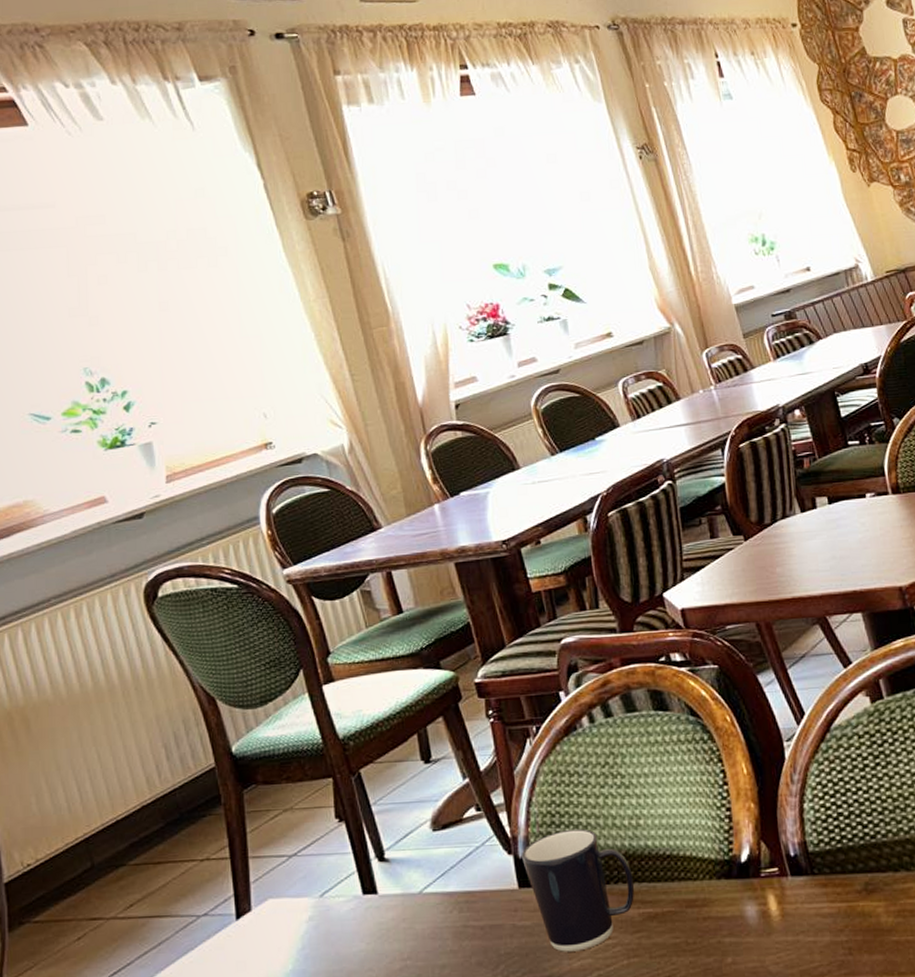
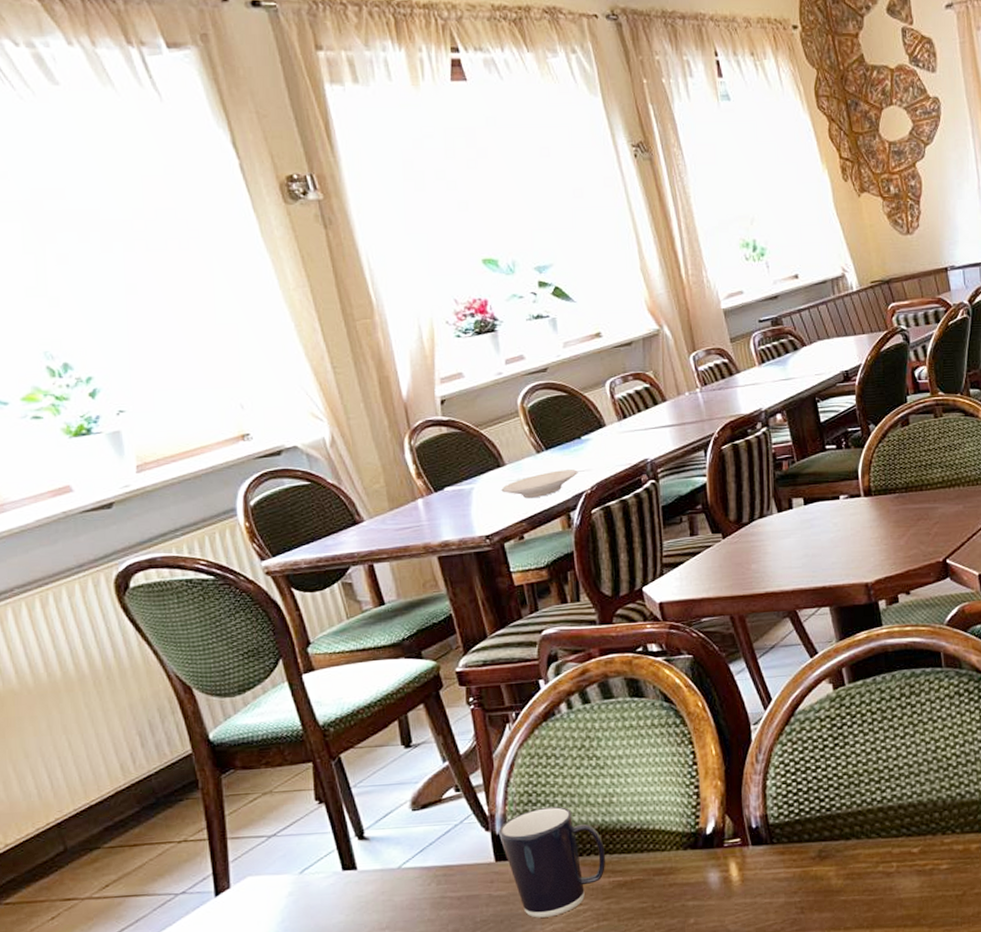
saucer: none [516,471,593,502] -> present [501,469,578,499]

